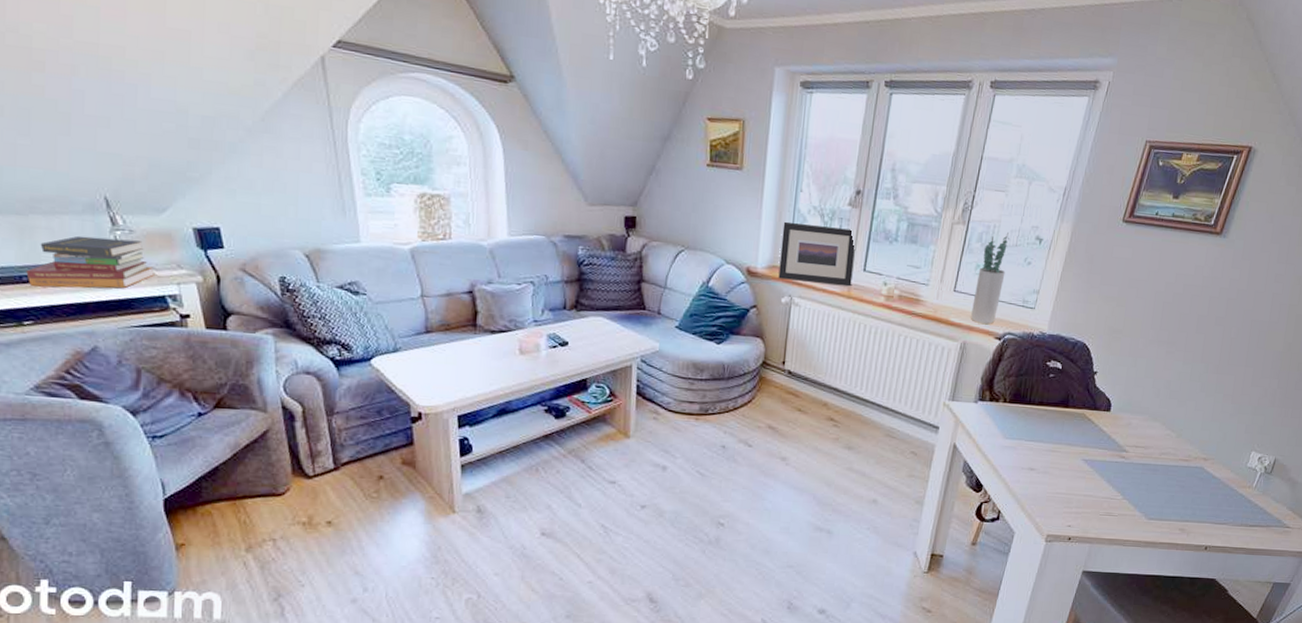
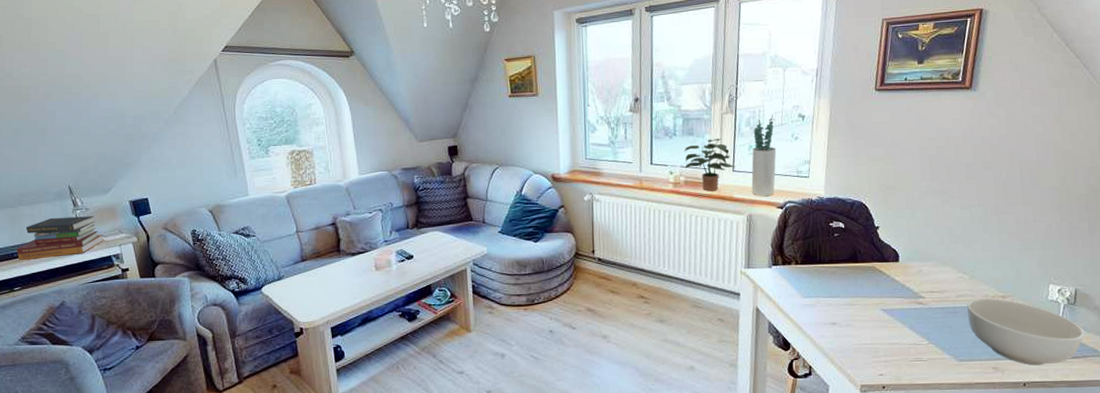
picture frame: present [778,221,855,287] -> none [577,131,642,181]
potted plant: none [901,251,959,311] -> present [684,139,736,191]
bowl: none [1166,458,1274,531] -> present [967,298,1085,365]

